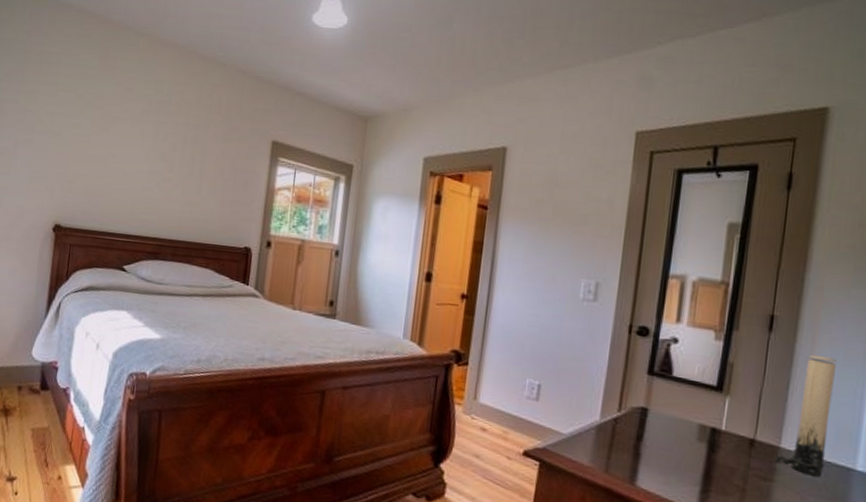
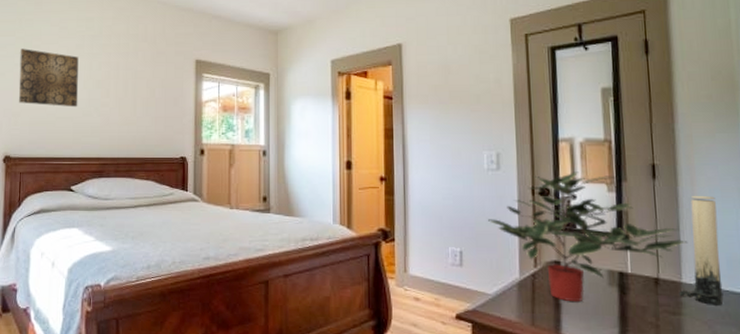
wall art: none [74,107,144,180] -> present [19,48,79,108]
potted plant: none [575,313,796,455] -> present [488,171,688,303]

